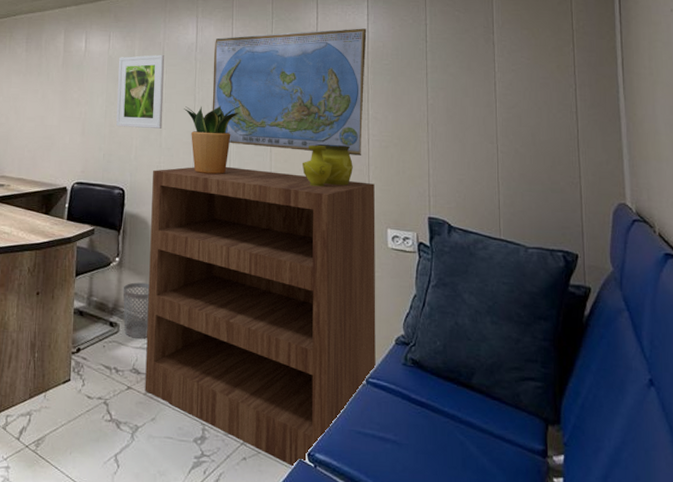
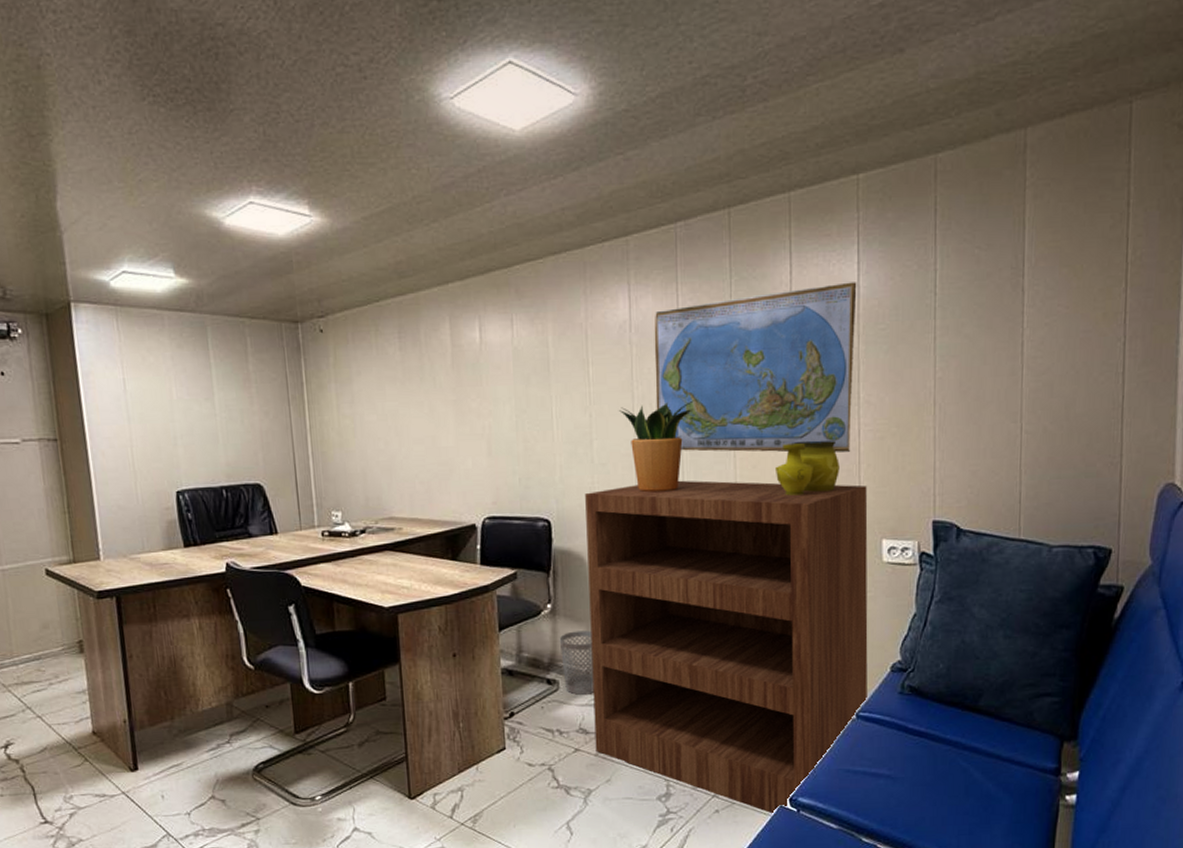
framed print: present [116,55,165,129] -> none [528,340,593,441]

